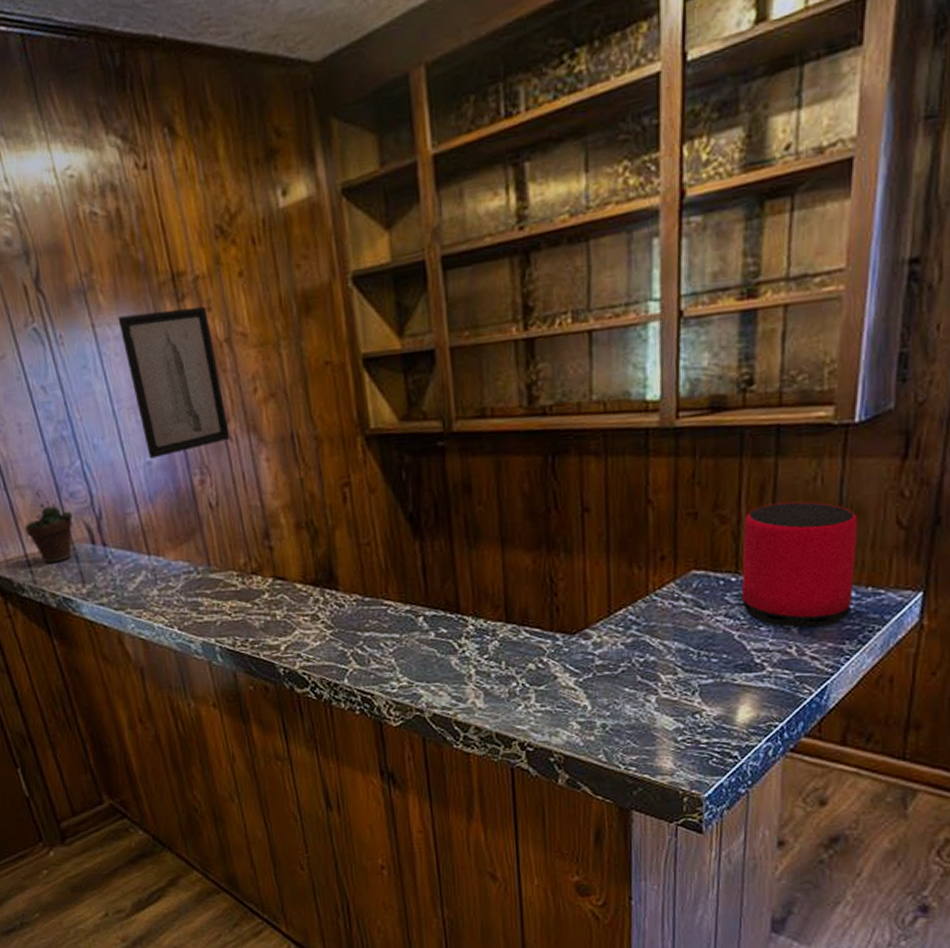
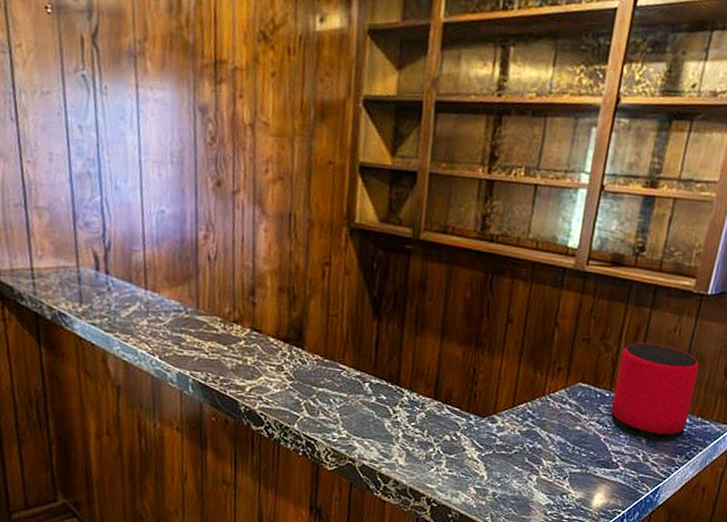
succulent plant: present [24,490,73,564] -> none [35,214,83,281]
wall art: present [117,307,230,459] -> none [160,83,239,209]

